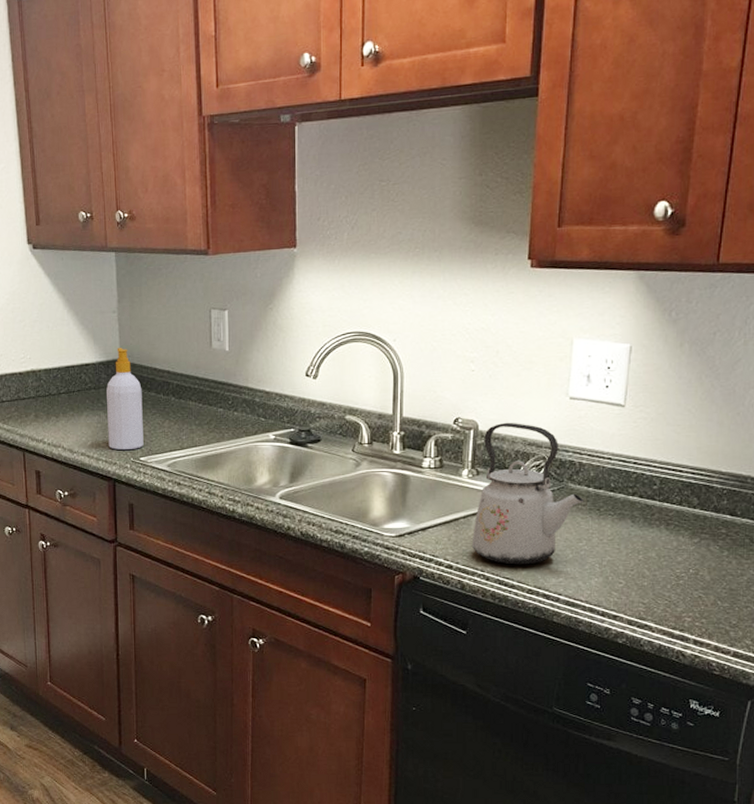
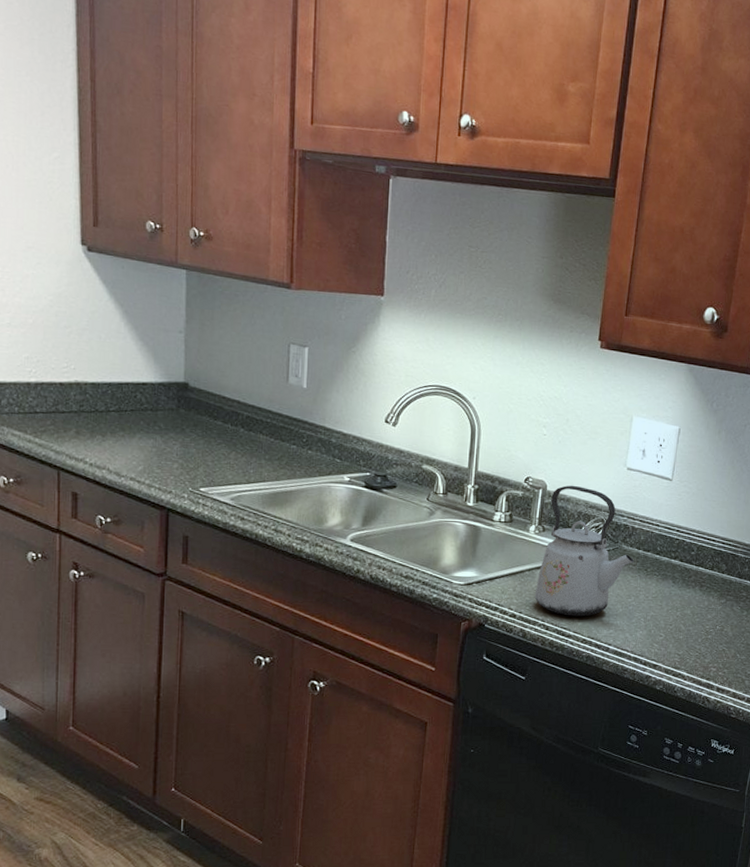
soap bottle: present [106,348,144,450] -> none [164,370,207,479]

